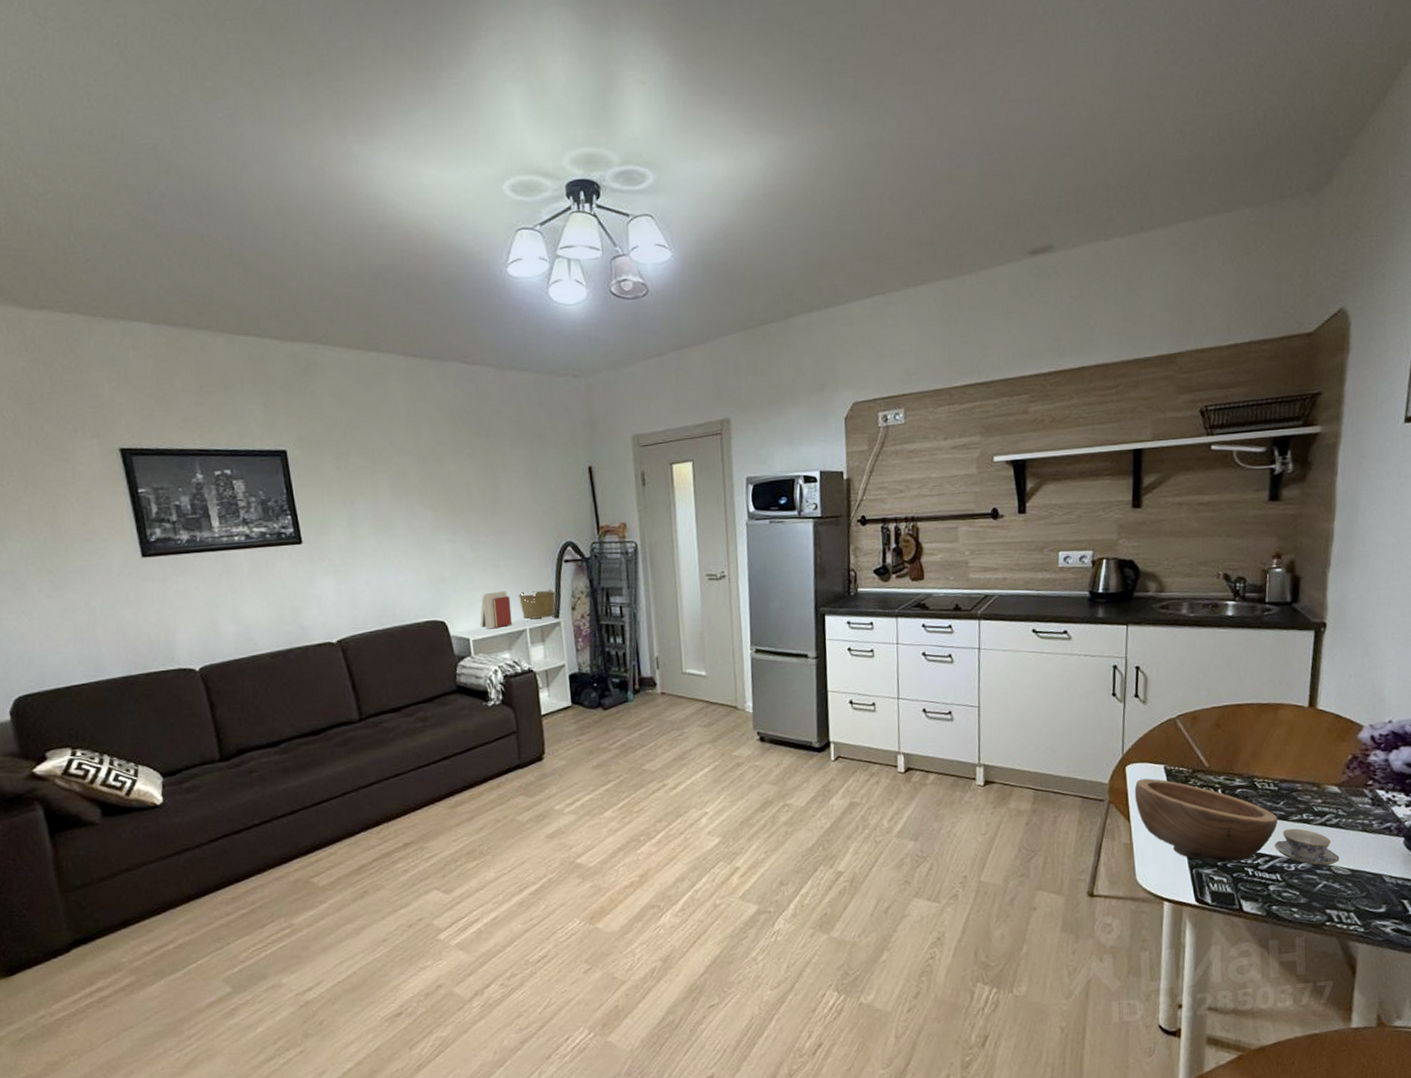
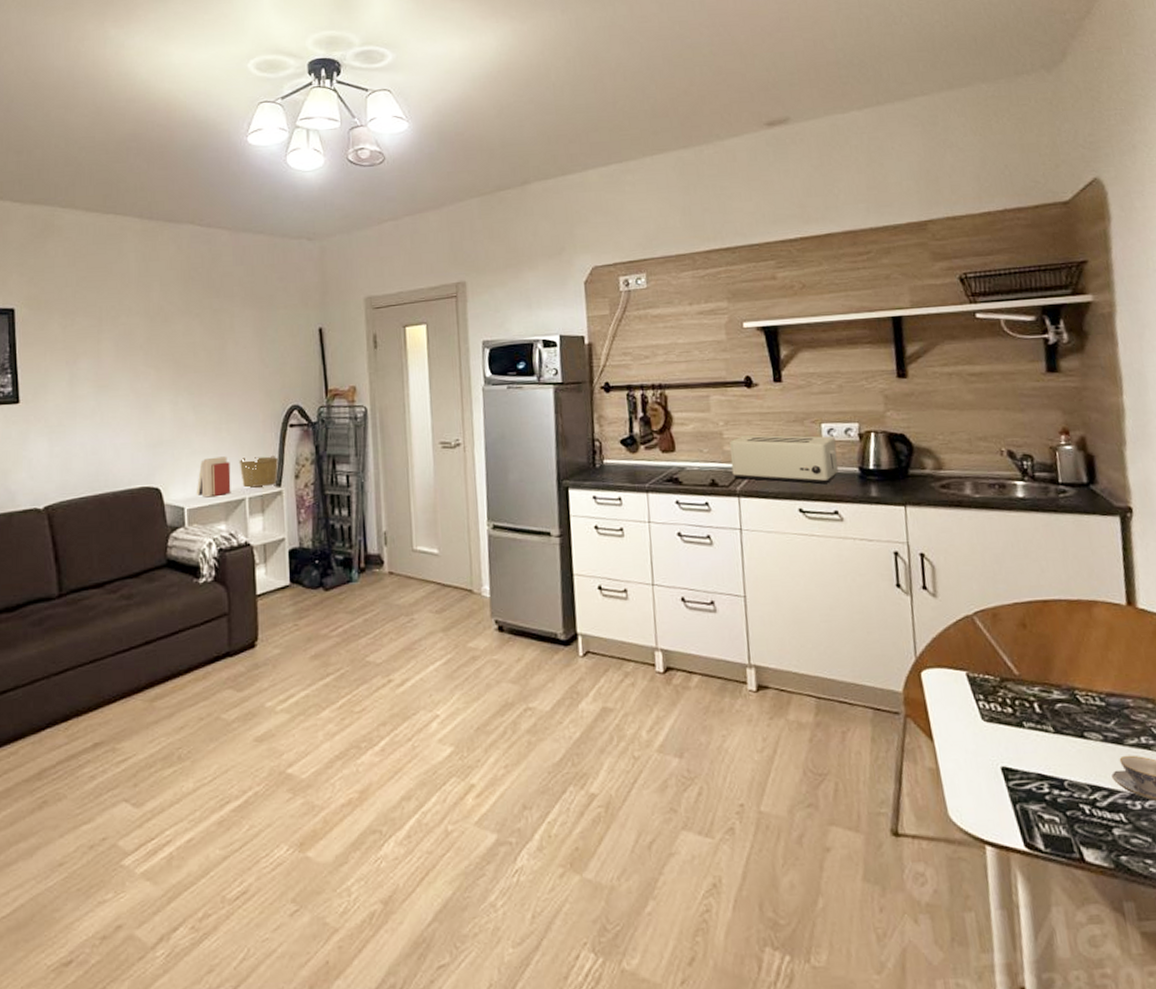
toaster: none [973,563,1071,607] -> present [729,435,838,484]
wooden bowl: present [1134,778,1278,864] -> none [934,687,1112,799]

